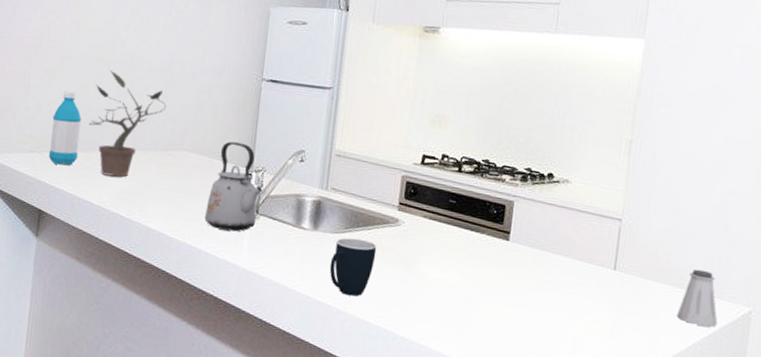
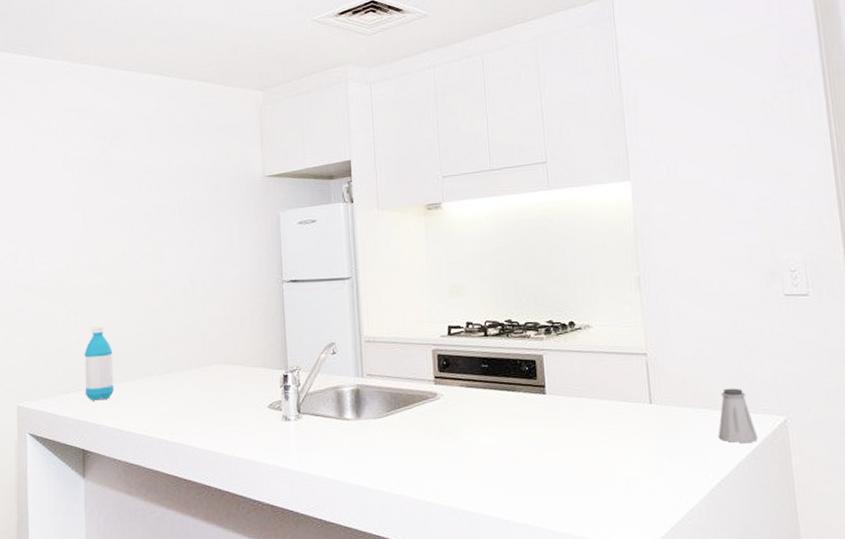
potted plant: present [88,69,166,177] -> none [120,298,194,403]
kettle: present [205,141,263,232] -> none [248,346,301,436]
mug: present [329,238,377,297] -> none [378,420,422,478]

